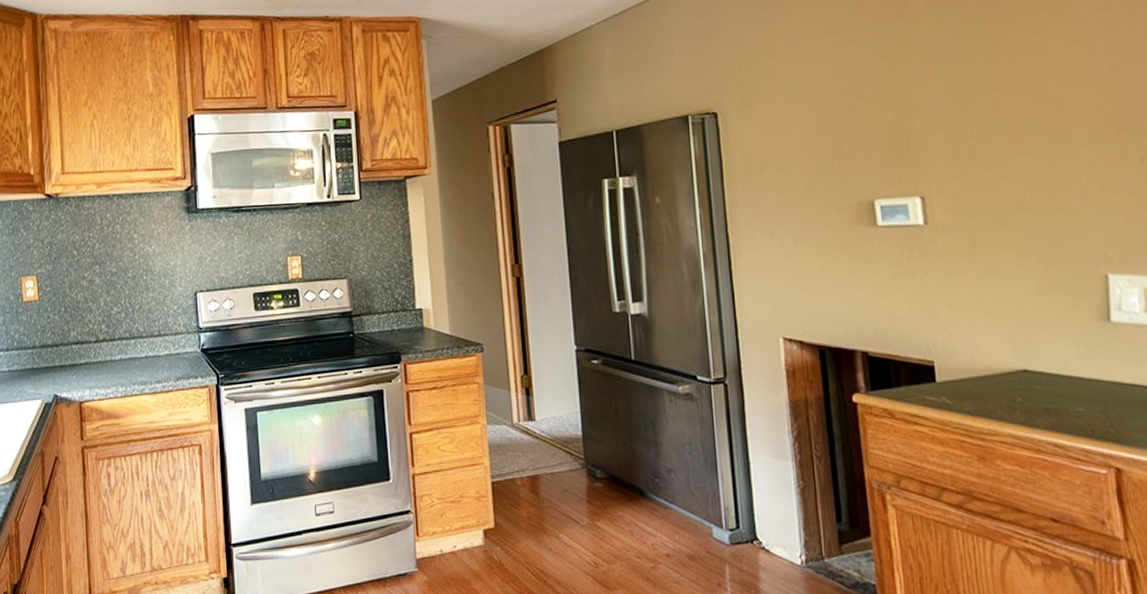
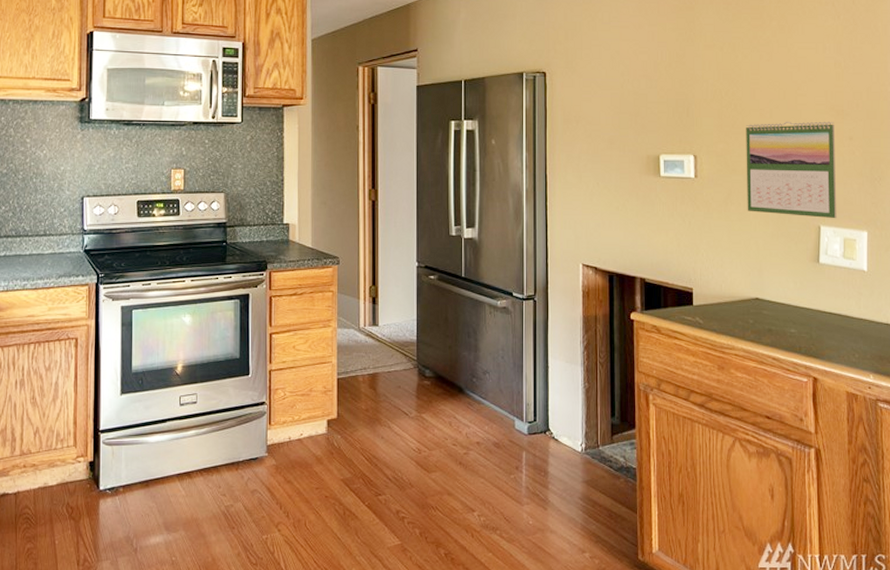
calendar: none [989,140,1131,265] -> present [746,121,837,219]

